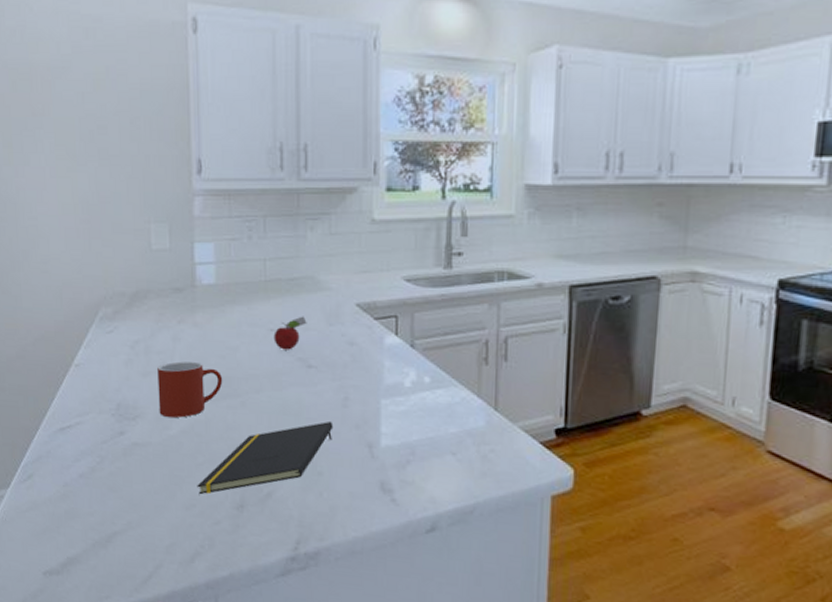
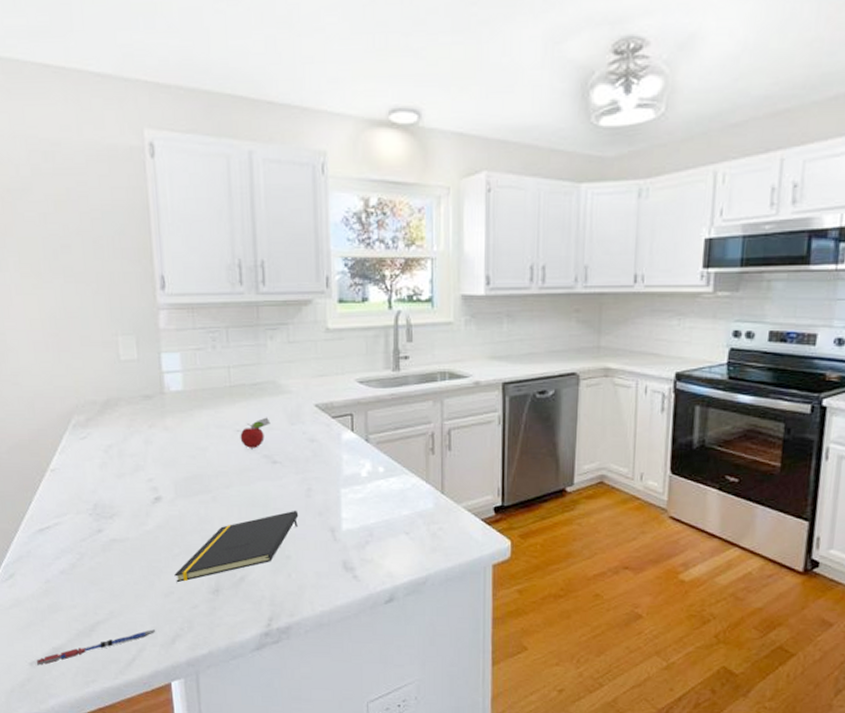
pen: none [51,545,174,576] -> present [37,629,155,666]
mug: present [157,361,223,418] -> none [131,463,195,514]

